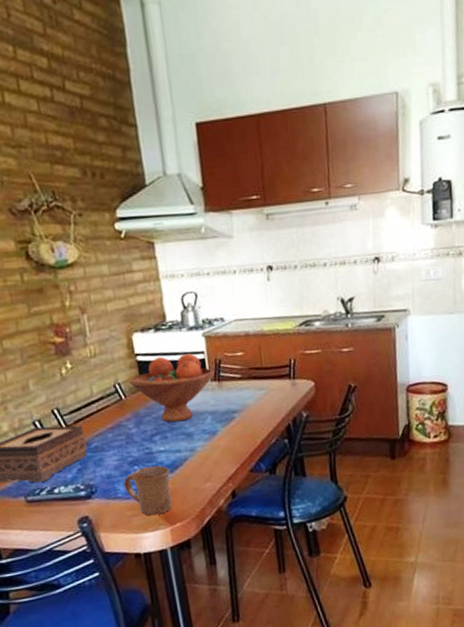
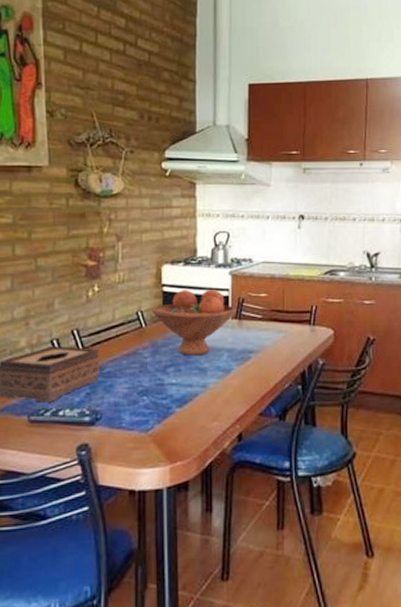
mug: present [123,465,172,516] -> none [129,398,178,451]

